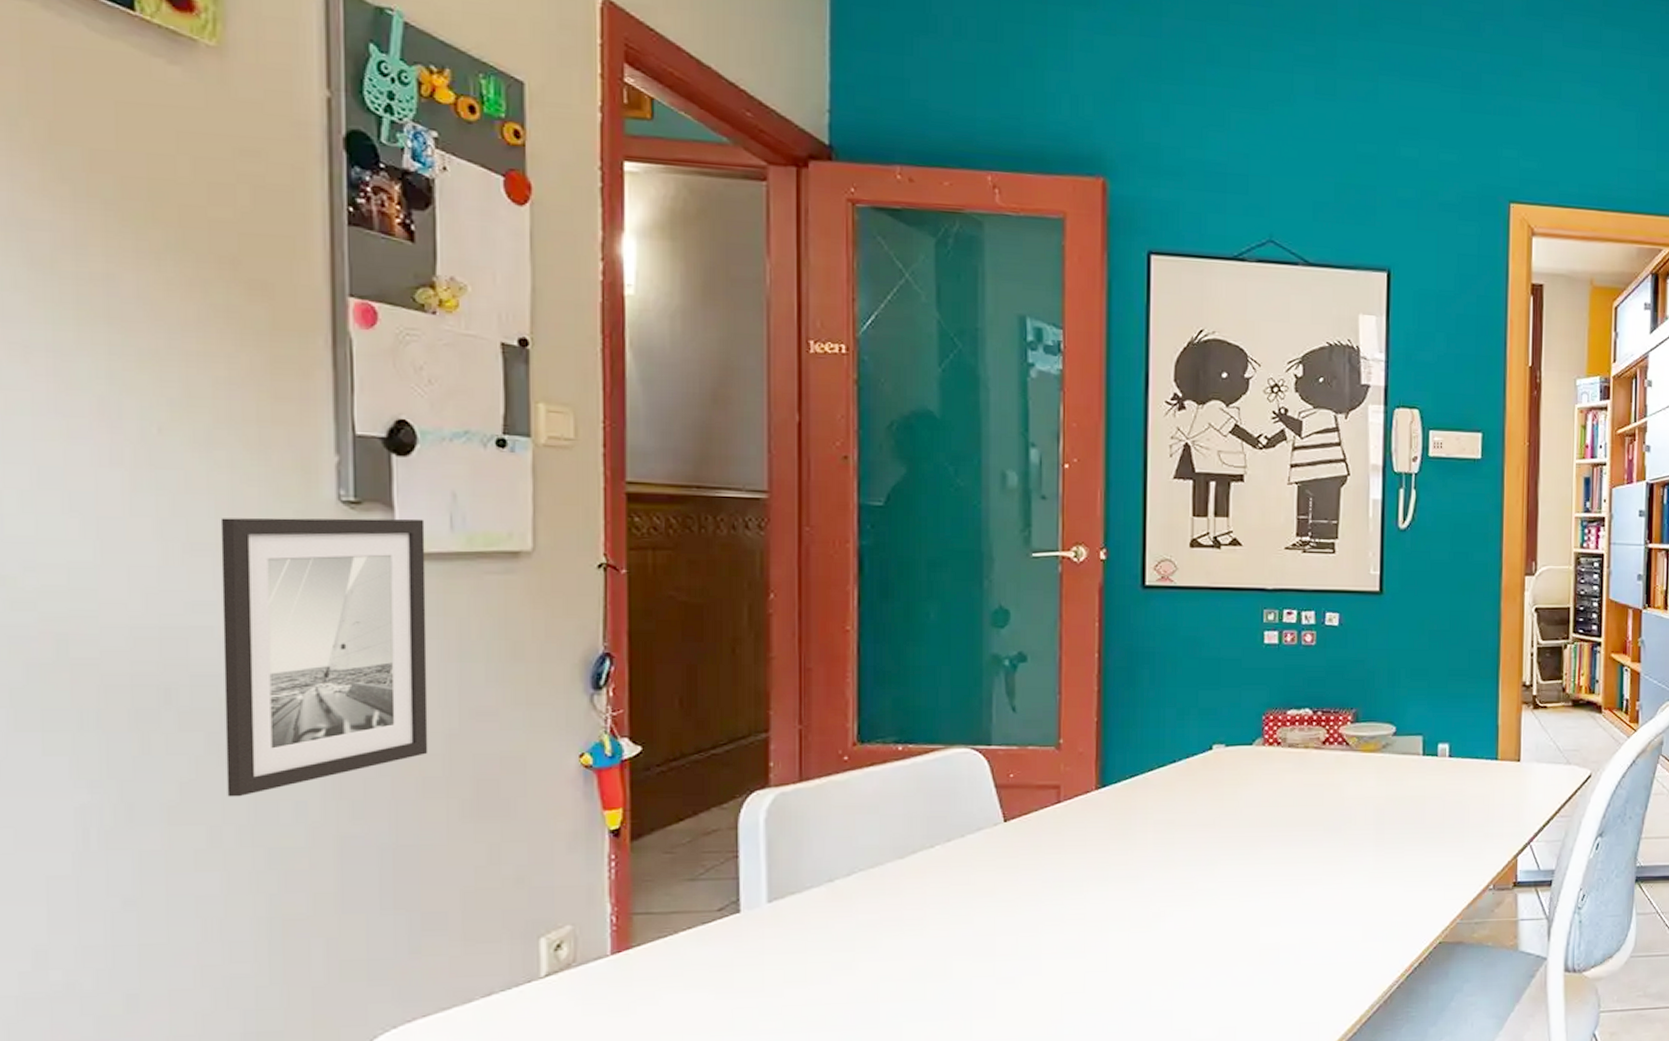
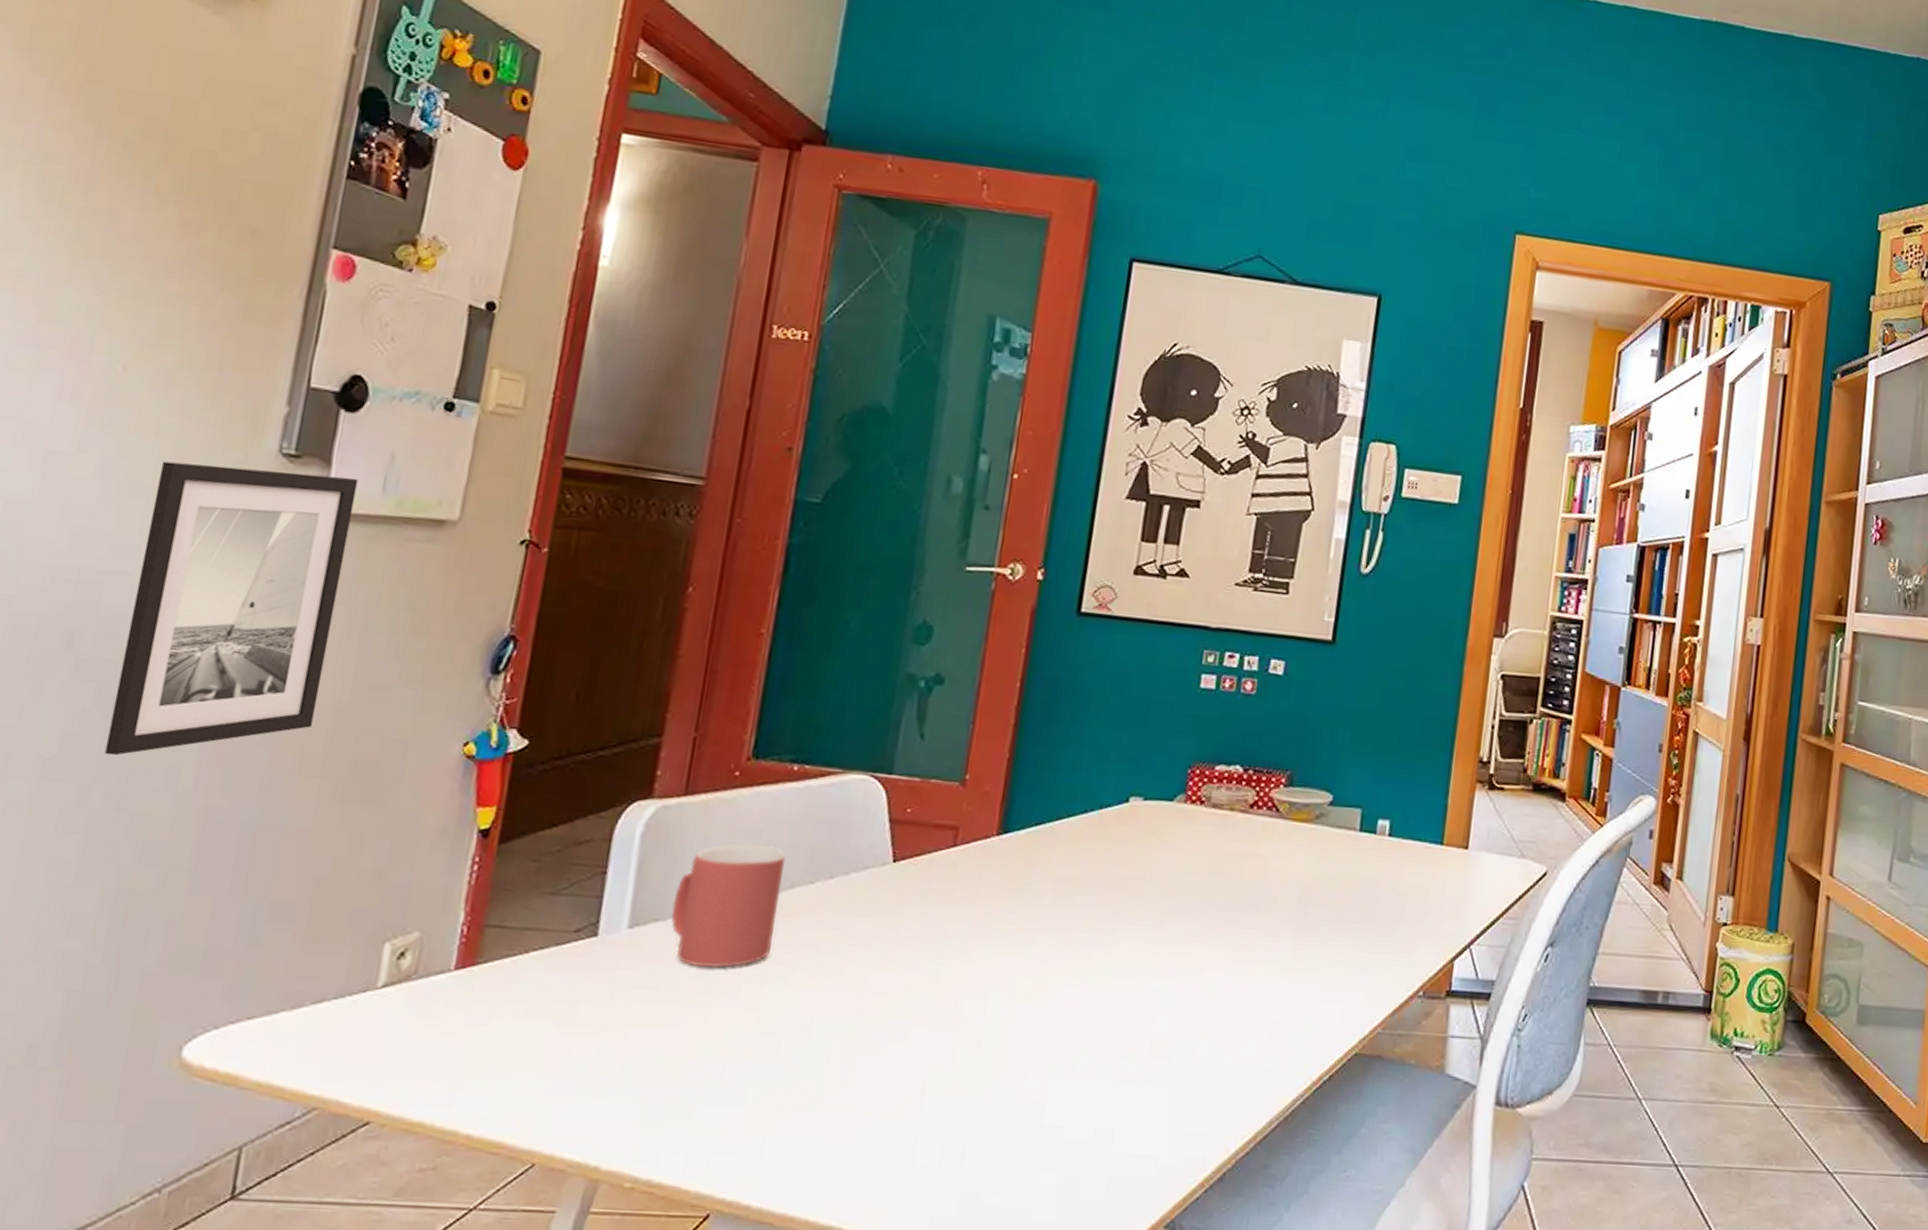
mug: none [805,818,903,930] -> present [671,843,785,969]

